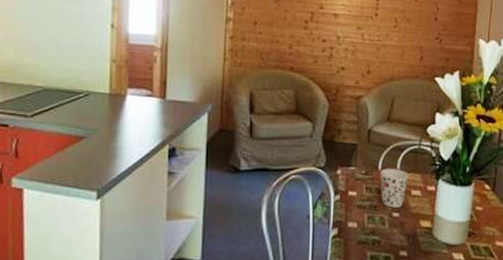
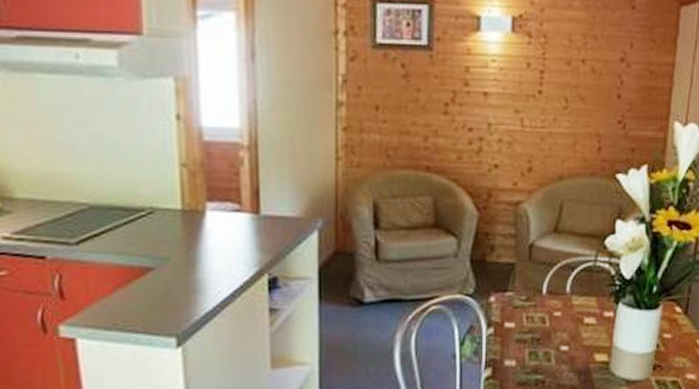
cup: present [380,168,409,208] -> none [545,291,581,340]

